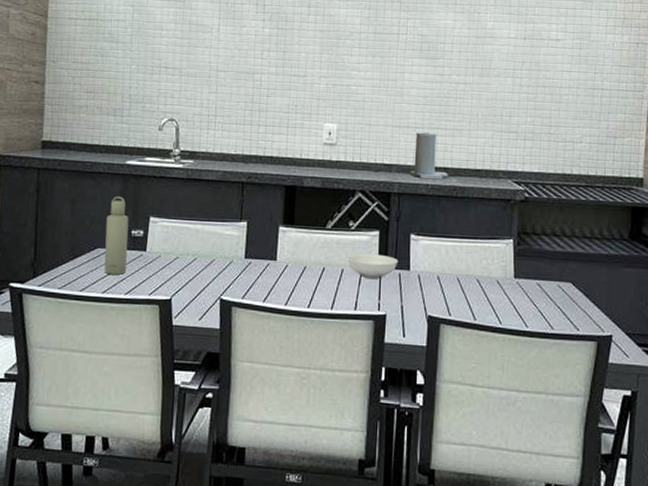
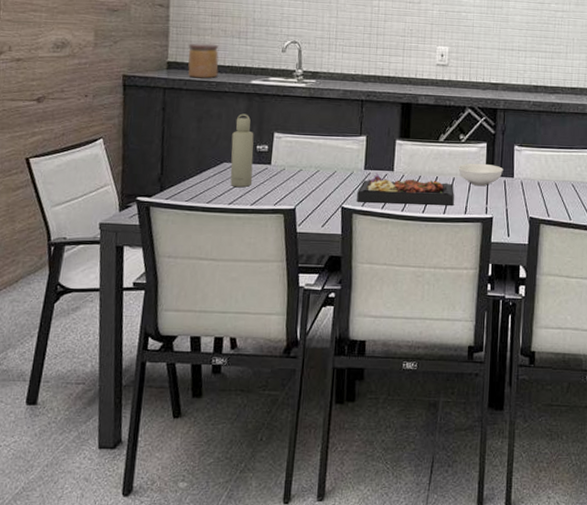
jar: none [62,121,94,159] -> present [187,43,219,79]
food platter: none [236,262,343,300] -> present [357,173,454,205]
paper towel: present [408,131,448,180] -> none [513,53,548,97]

